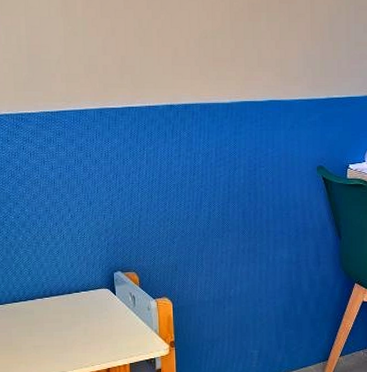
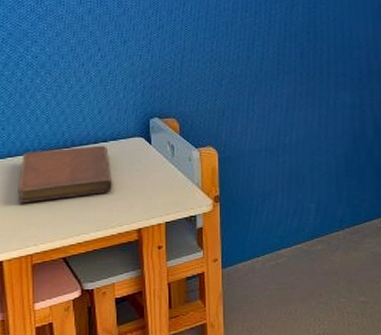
notebook: none [8,295,86,344] -> present [18,145,113,203]

